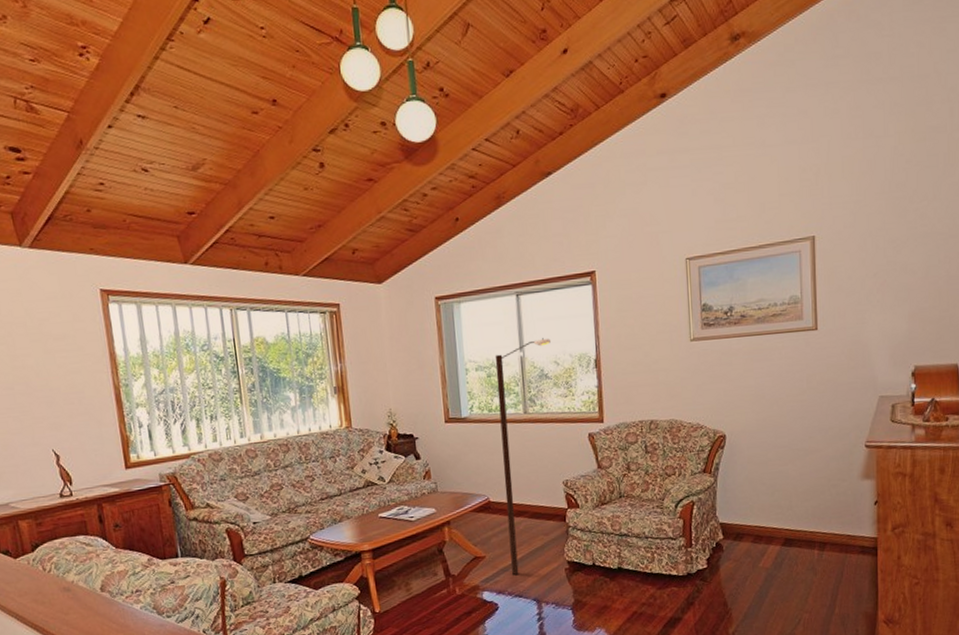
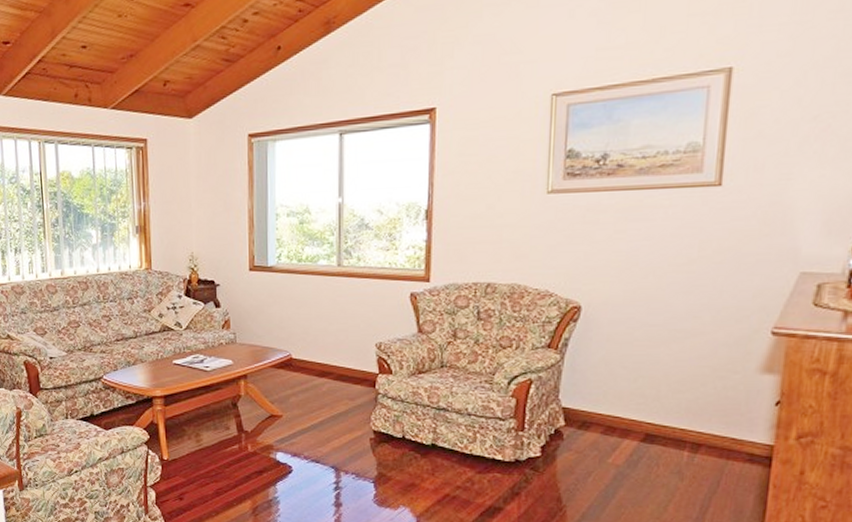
street lamp: present [495,338,551,576] -> none [309,183,375,439]

